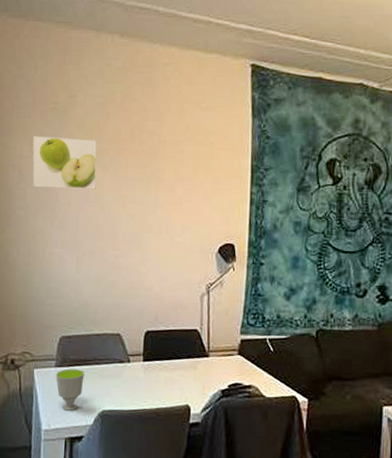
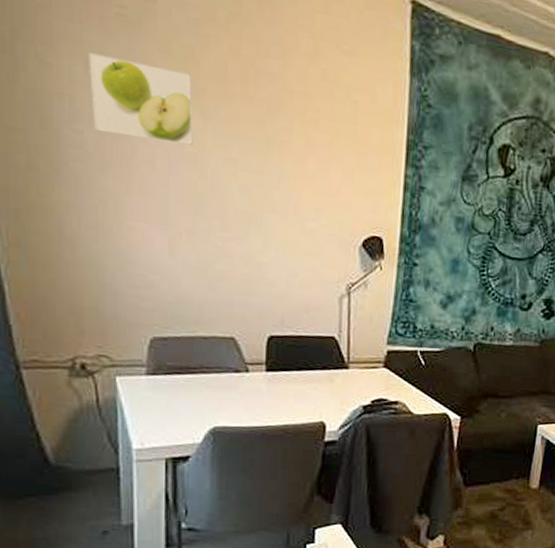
cup: present [56,369,85,412] -> none [148,377,188,428]

